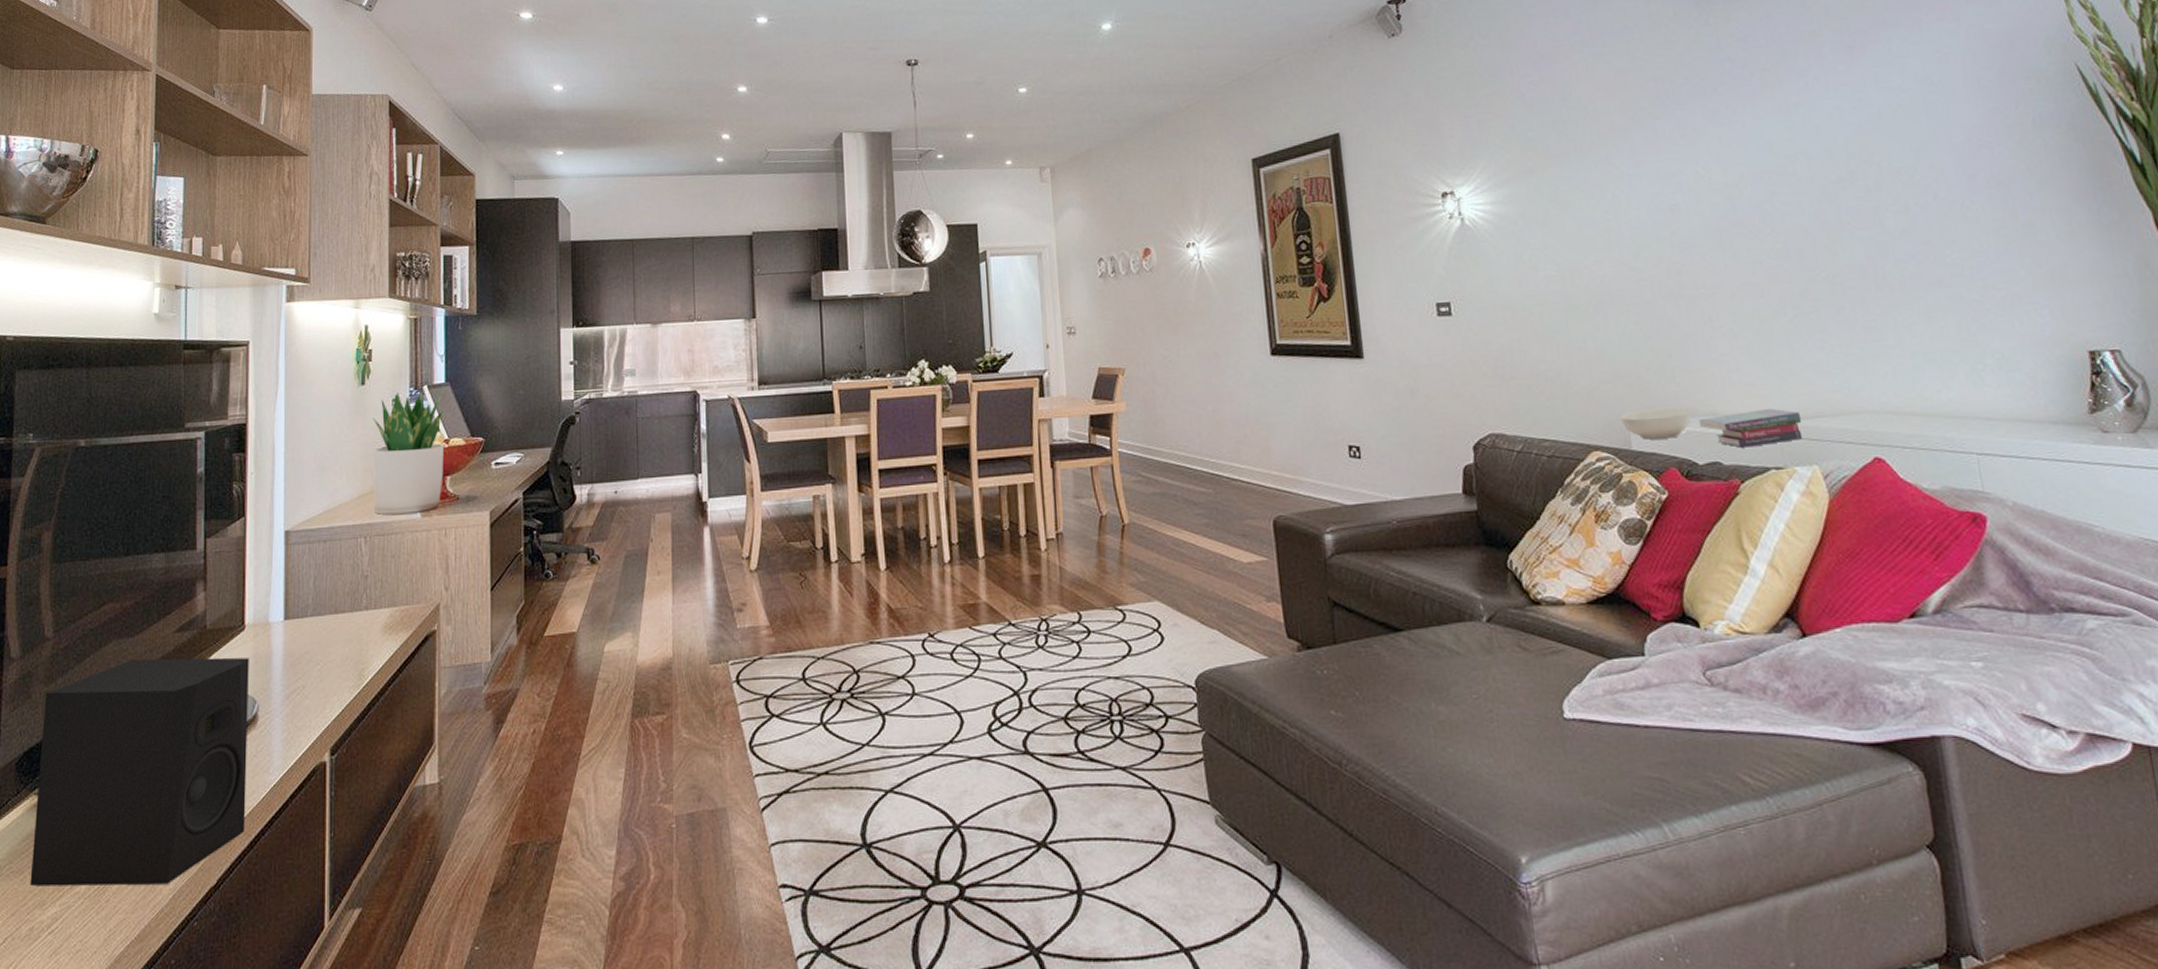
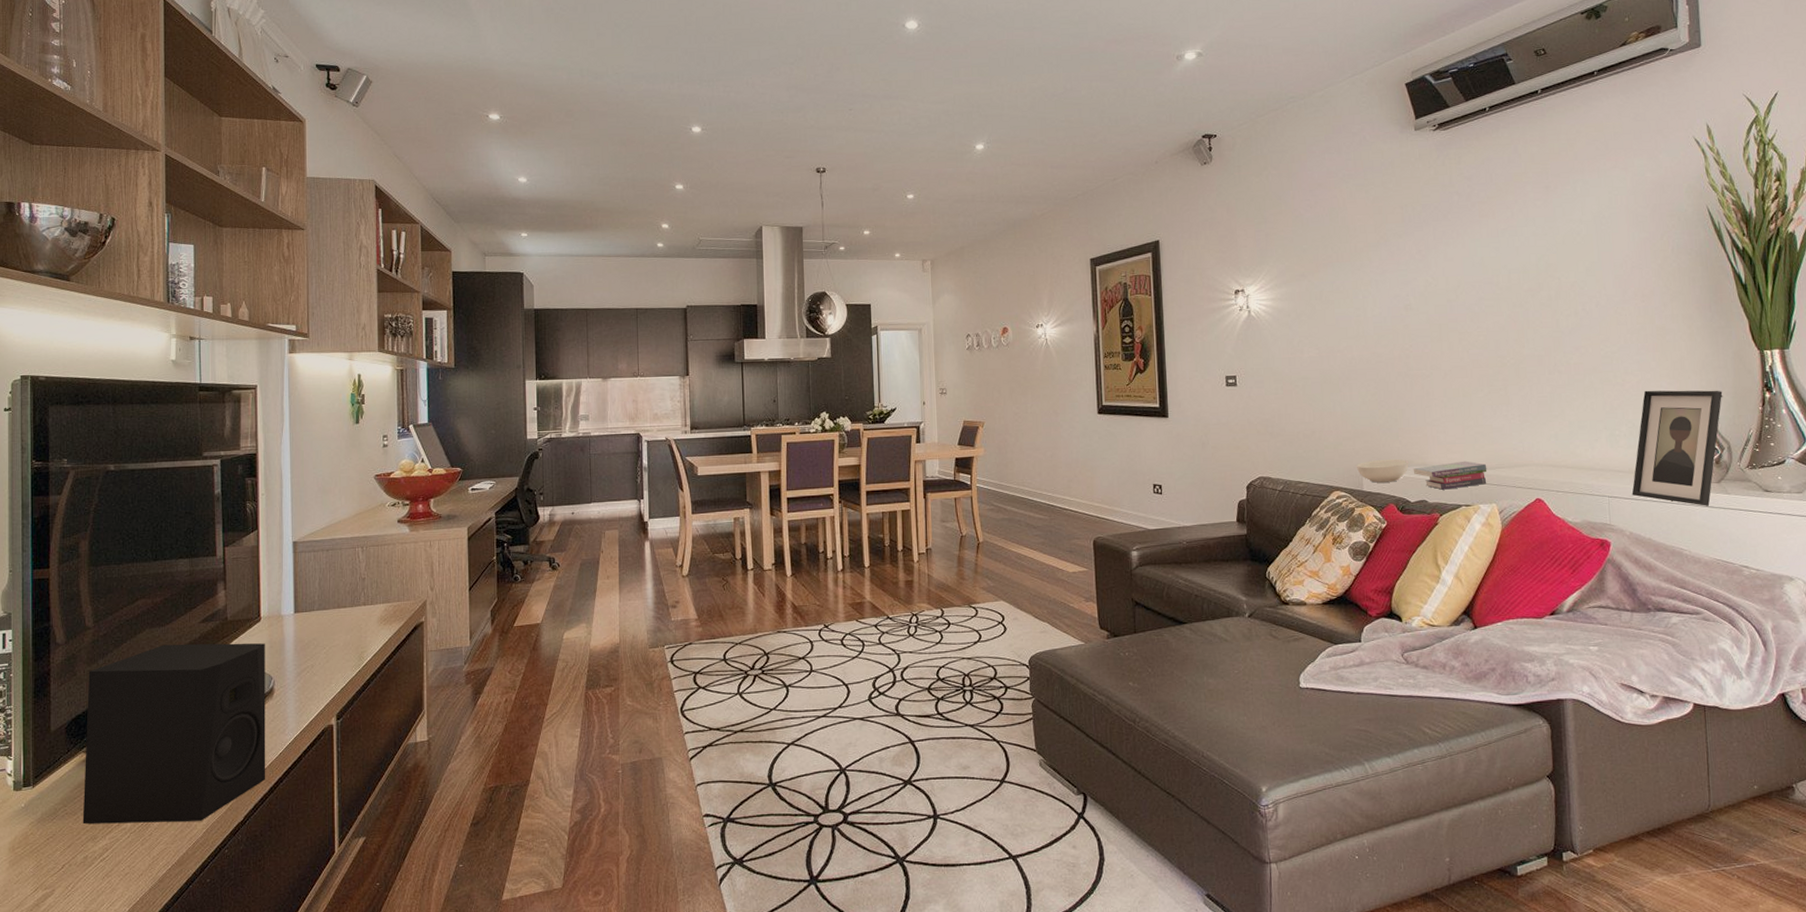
planter: present [372,384,446,515] -> none [367,423,429,530]
picture frame: none [2009,306,2128,465] -> present [1631,390,1723,506]

